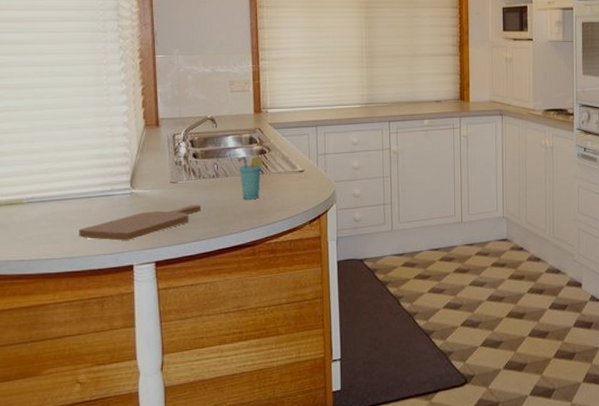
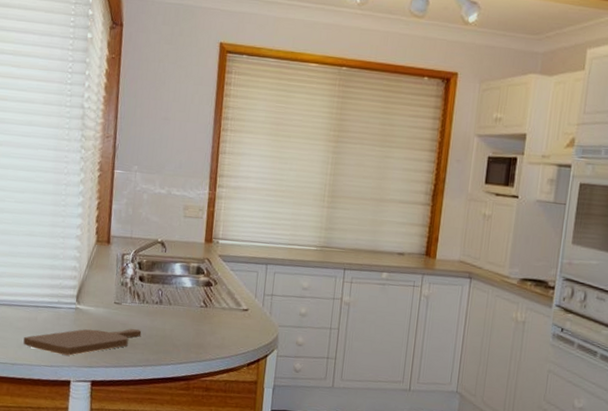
cup: present [238,155,263,199] -> none [182,286,208,332]

